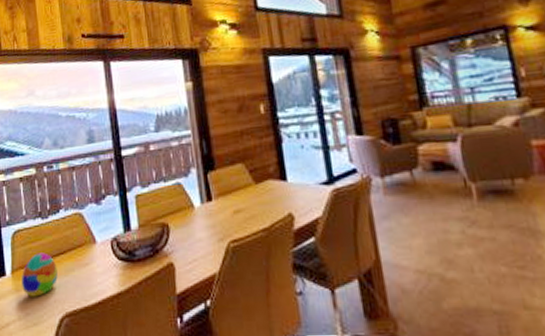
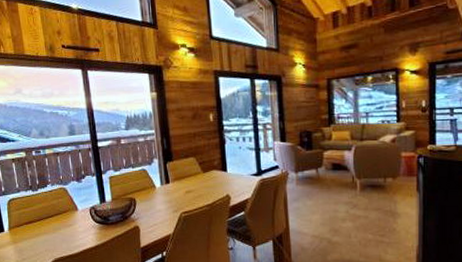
decorative egg: present [22,252,58,297] -> none [18,216,47,247]

